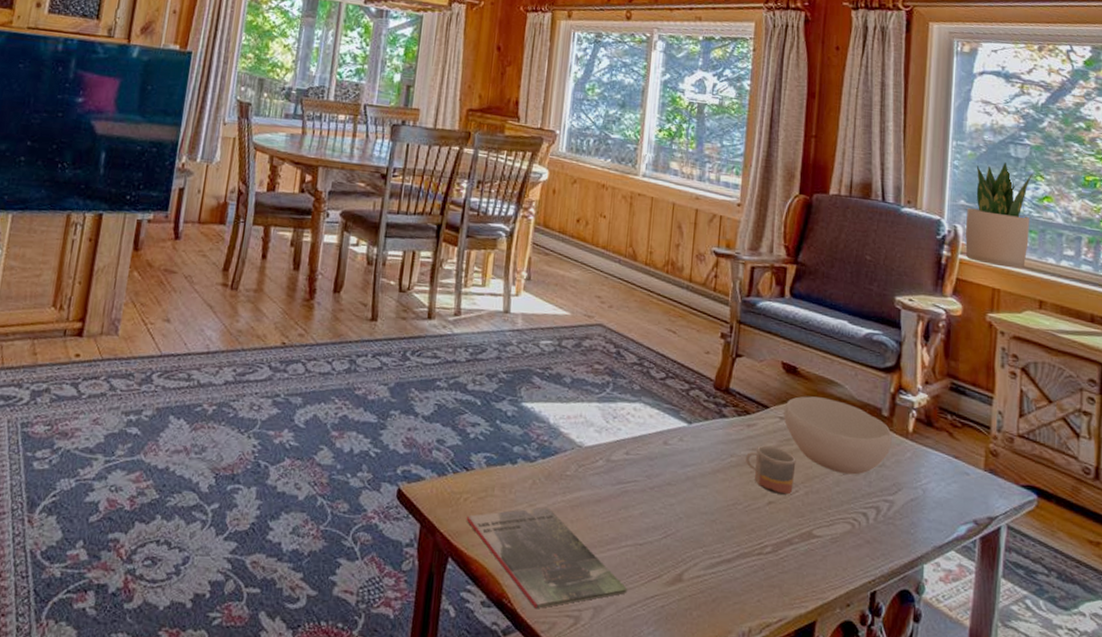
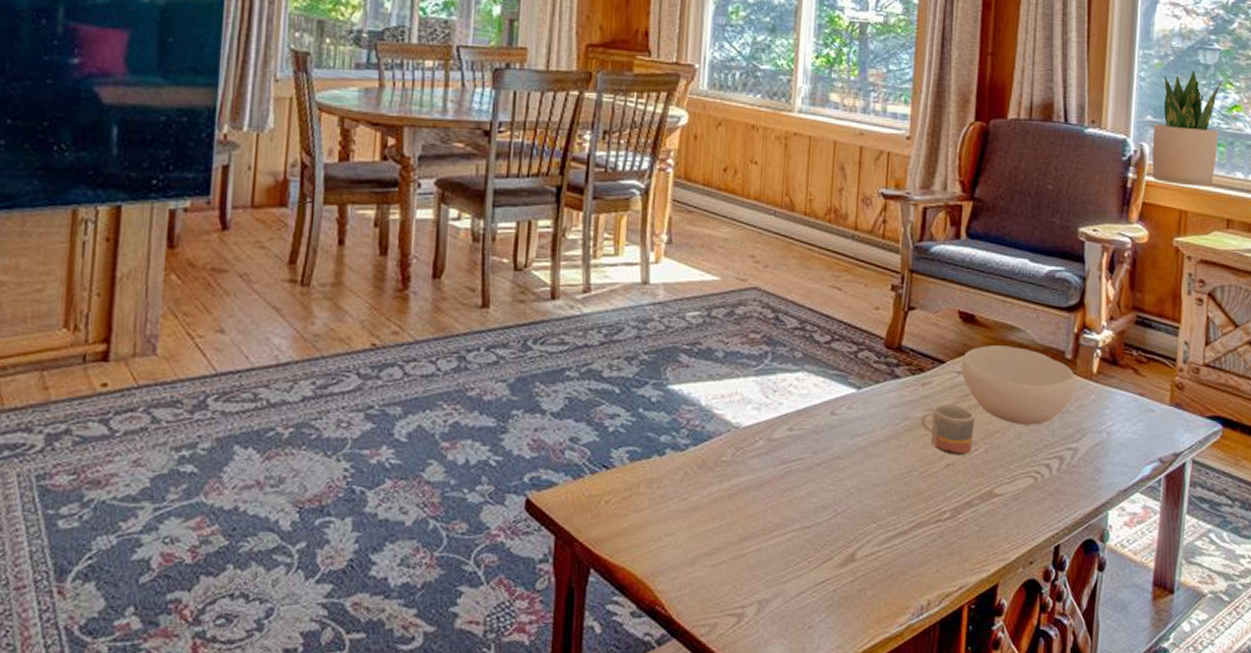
magazine: present [466,506,628,609] -> none [608,499,796,612]

